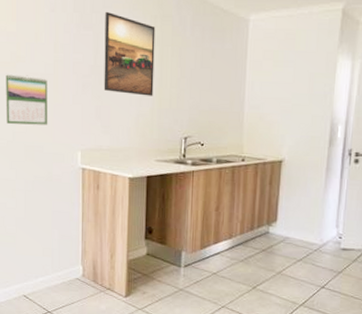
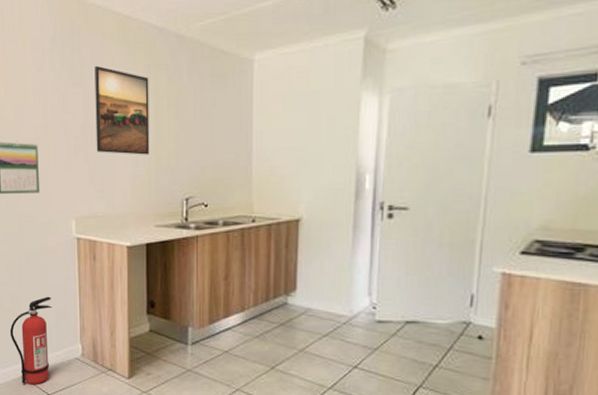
fire extinguisher: none [13,221,55,303] -> present [10,296,52,385]

